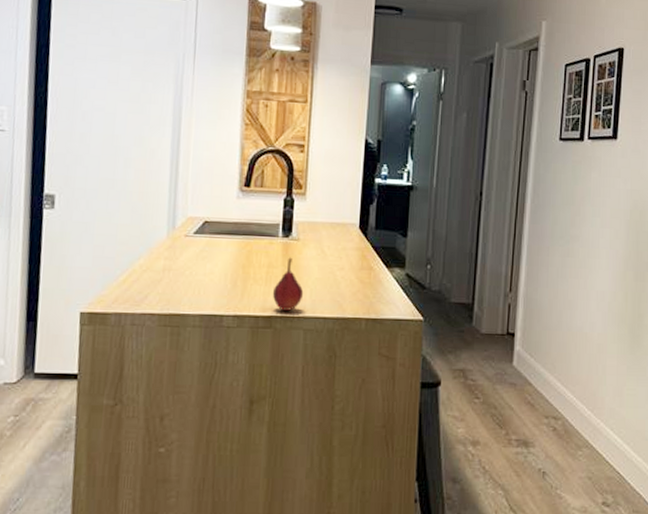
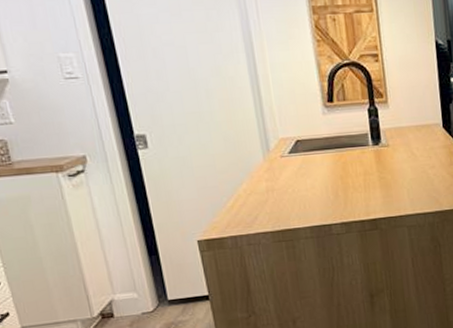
fruit: present [272,257,304,311] -> none [372,163,402,212]

